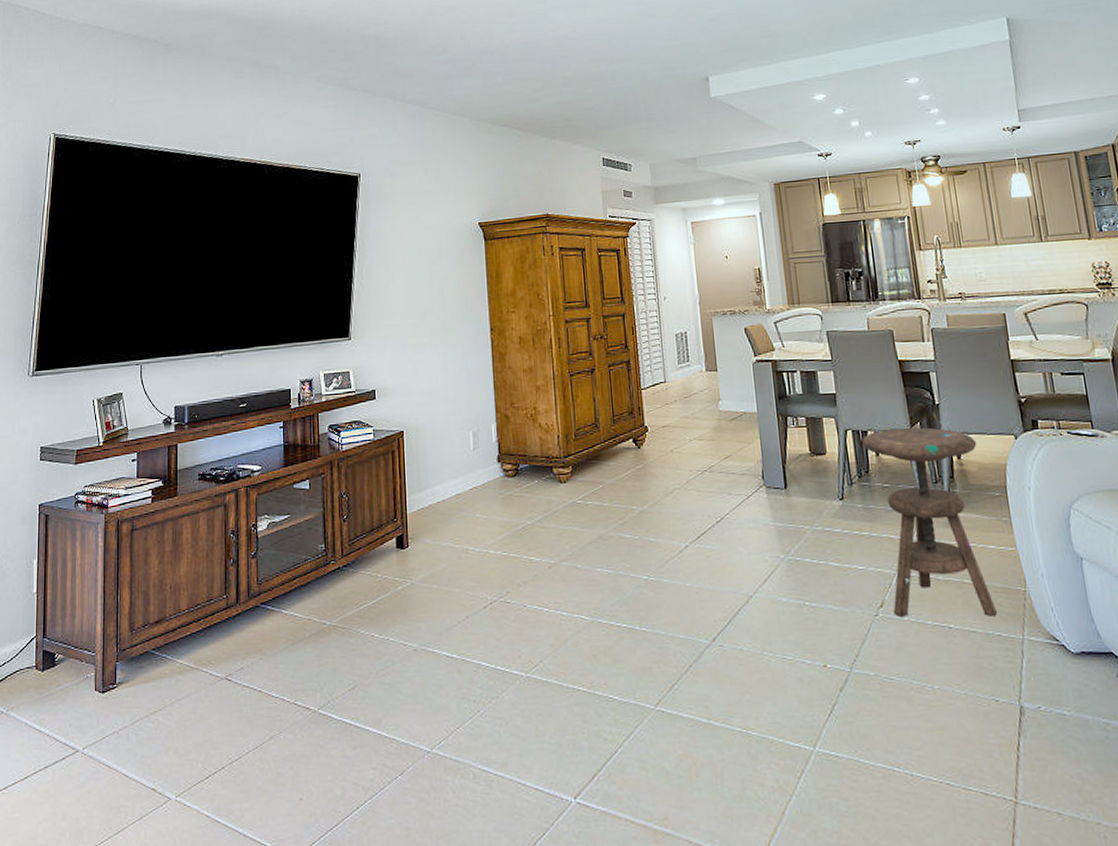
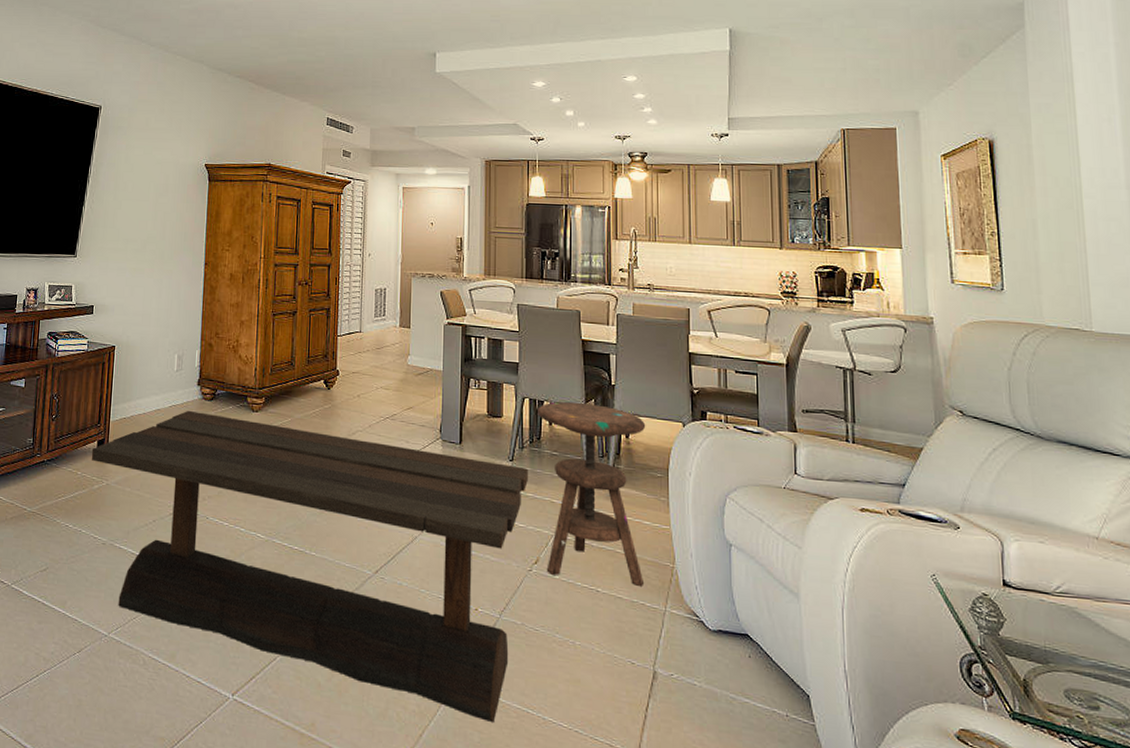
coffee table: none [390,490,867,787] -> present [91,410,528,722]

